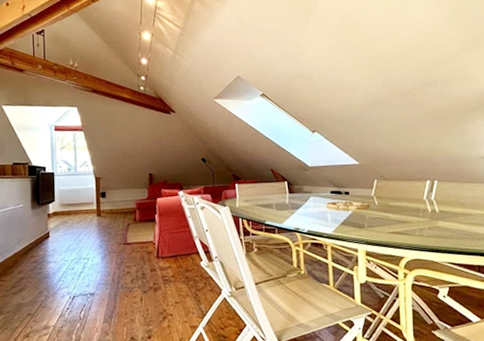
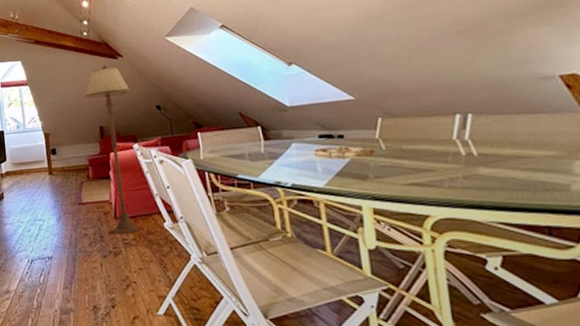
floor lamp: none [137,118,180,273] -> present [84,65,138,235]

